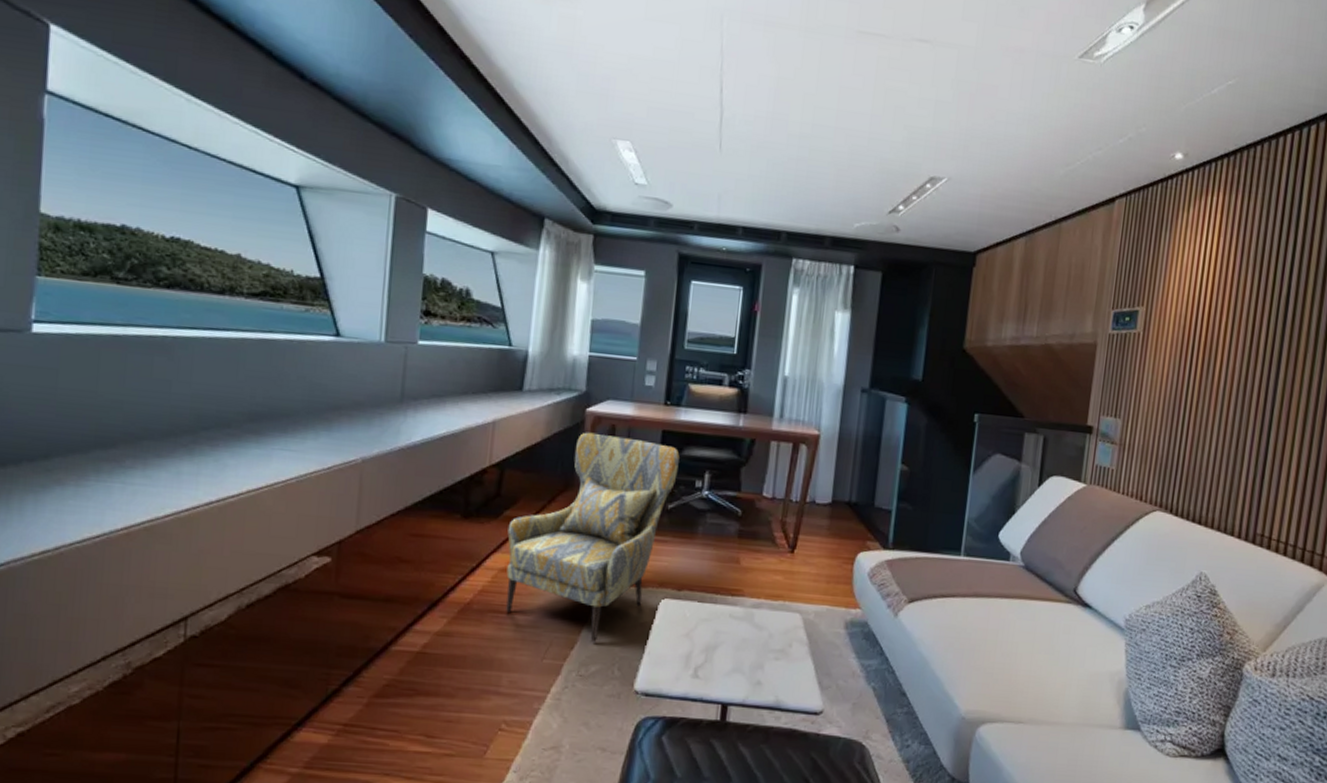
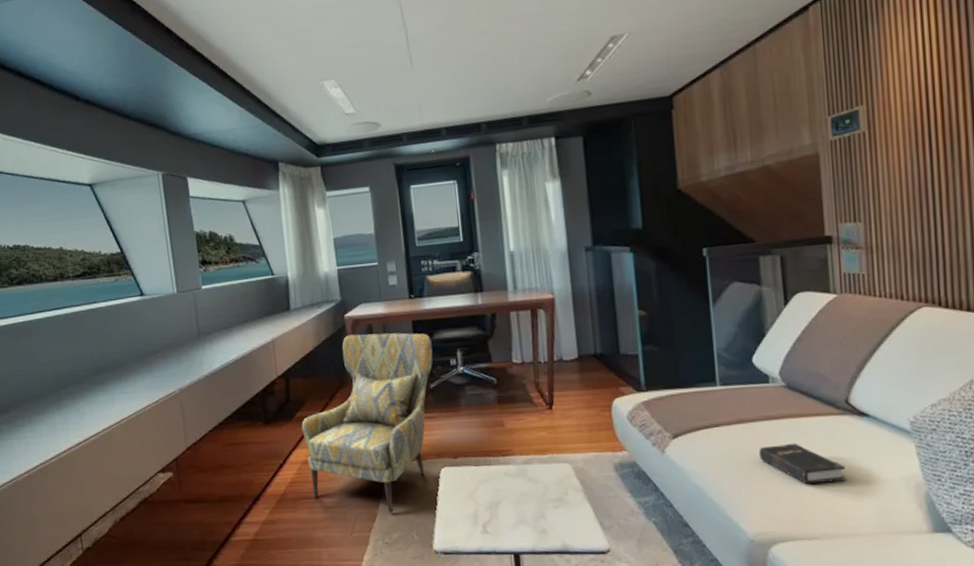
hardback book: none [986,624,1061,669] -> present [759,442,846,485]

